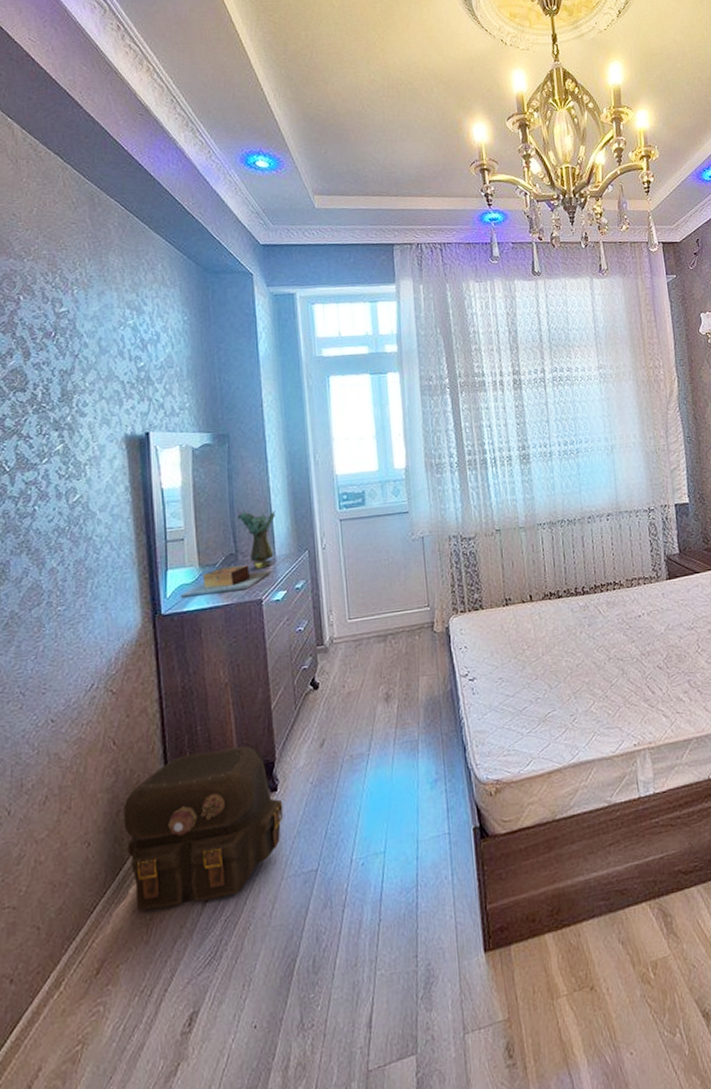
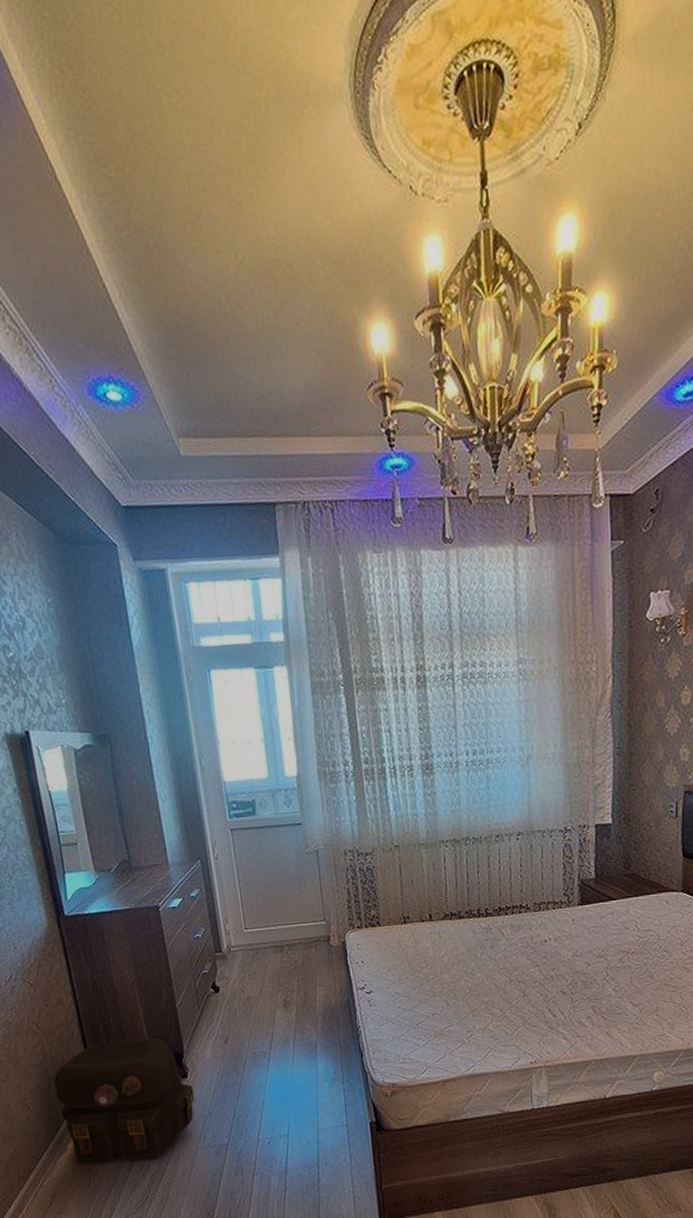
wooden box: present [180,565,270,599] -> none [79,871,165,902]
vase: present [237,510,276,569] -> none [127,815,167,876]

